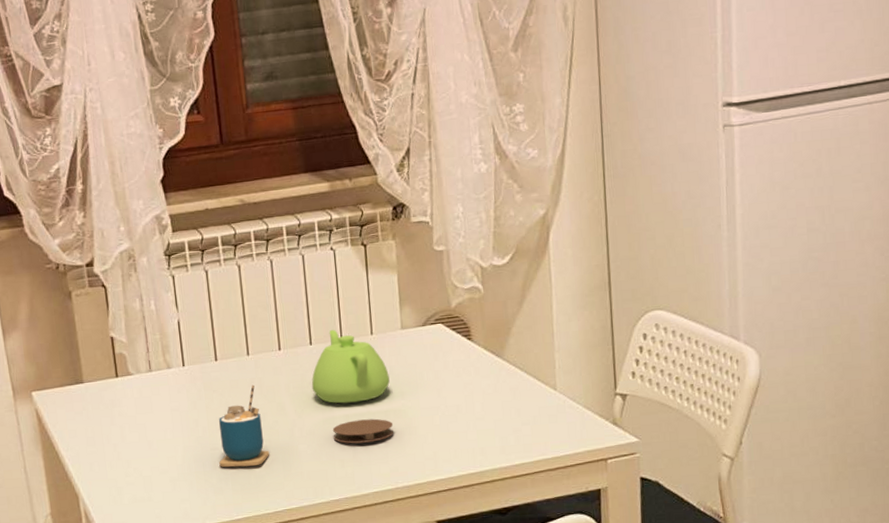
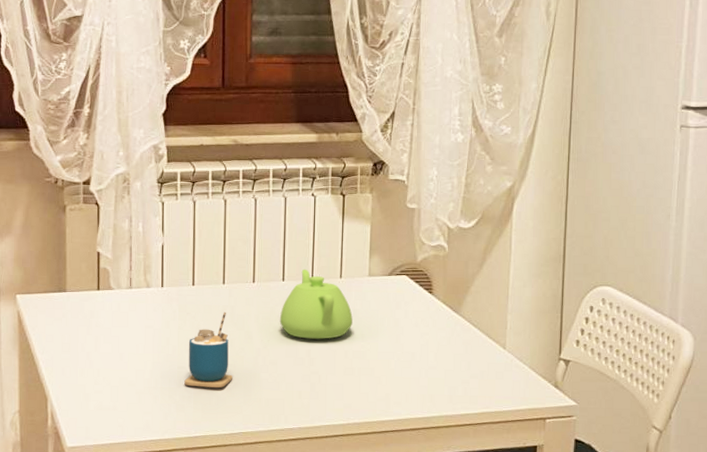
coaster: present [332,418,394,444] -> none [294,356,352,378]

